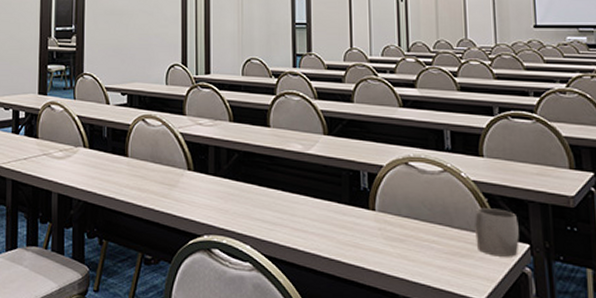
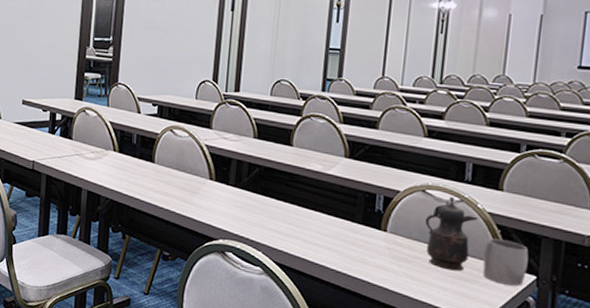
coffeepot: none [412,166,465,247] -> present [425,196,479,271]

